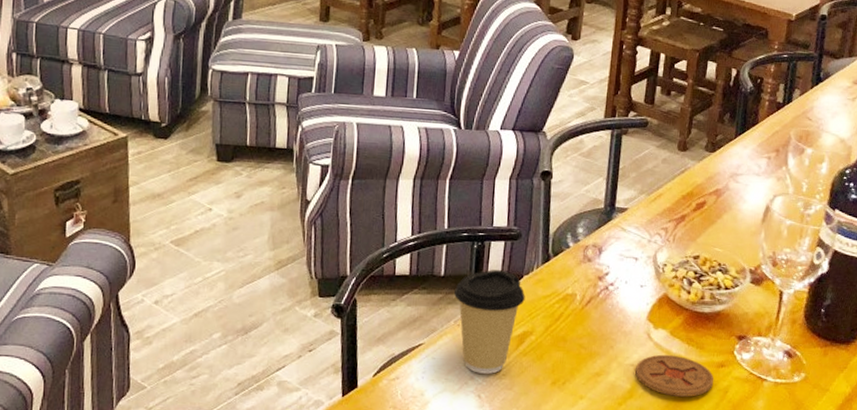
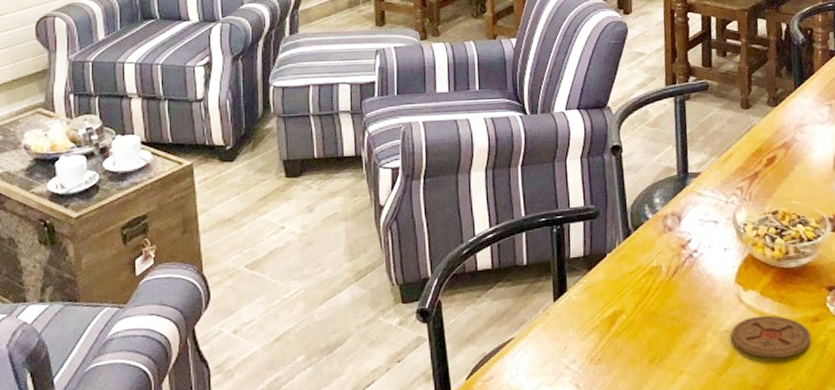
coffee cup: present [453,270,525,374] -> none [538,251,611,362]

